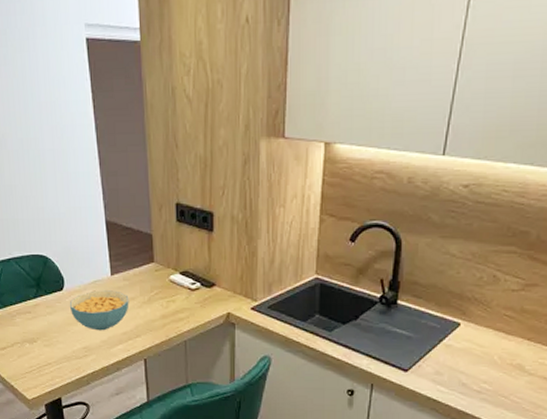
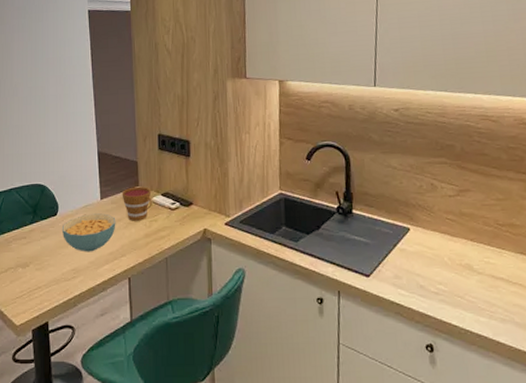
cup: none [134,263,169,301] -> present [122,186,152,221]

